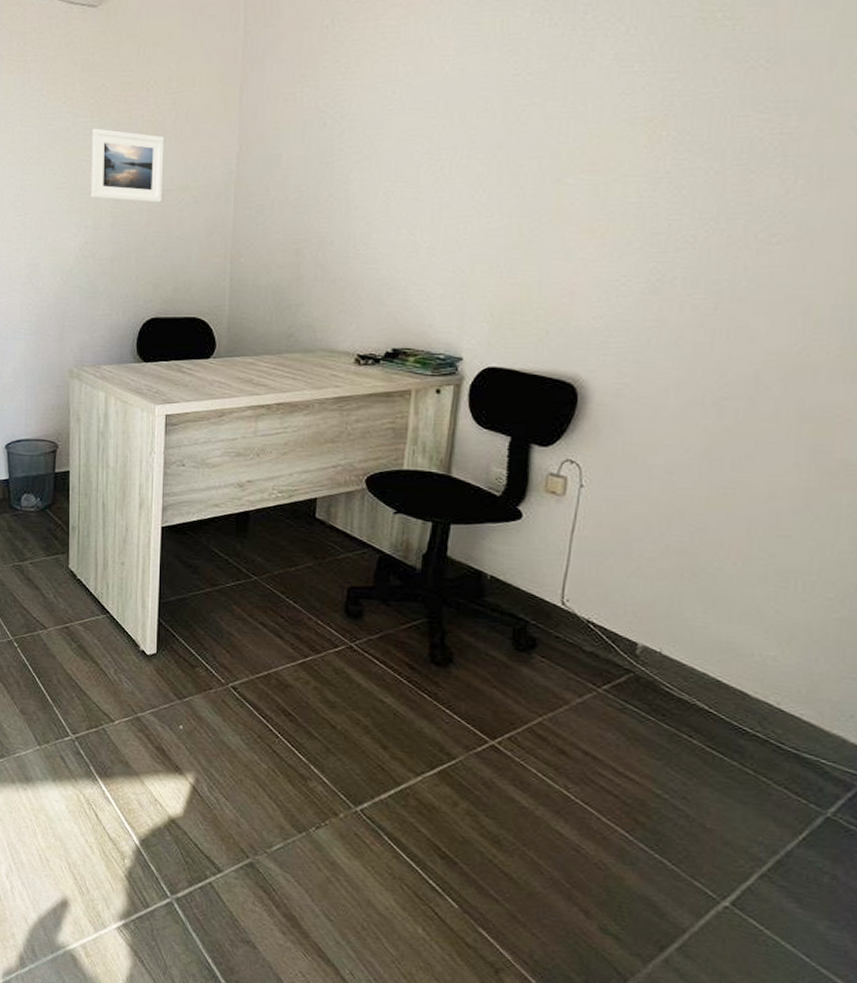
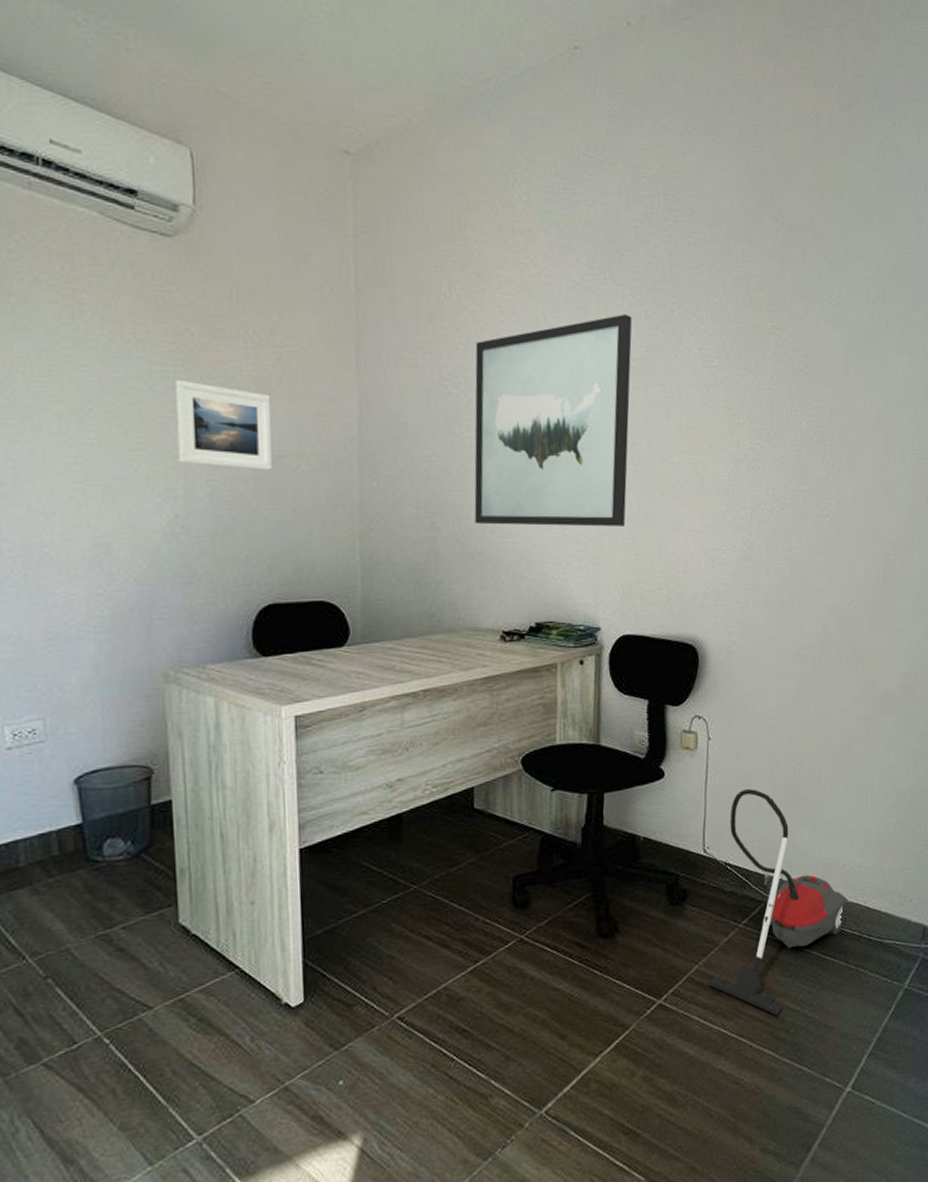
wall art: none [339,24,533,254] -> present [474,313,633,527]
vacuum cleaner: none [551,547,753,797] -> present [707,789,849,1016]

